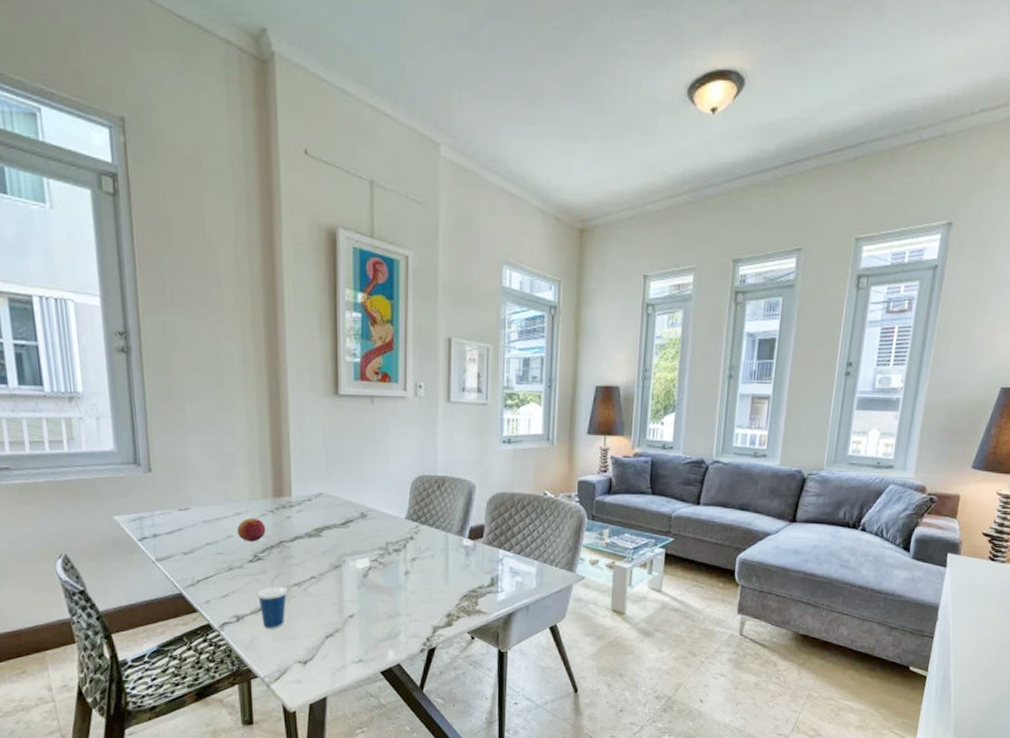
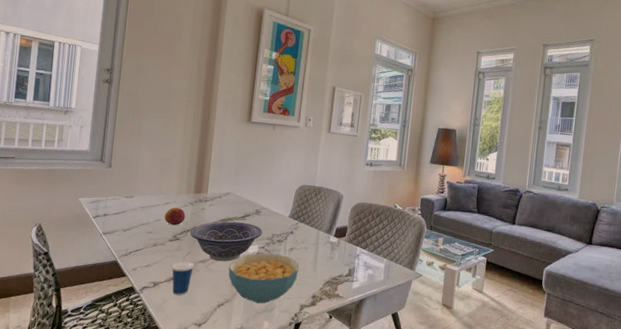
decorative bowl: none [275,530,373,583] -> present [190,221,263,262]
cereal bowl: none [333,566,425,630] -> present [228,253,299,304]

